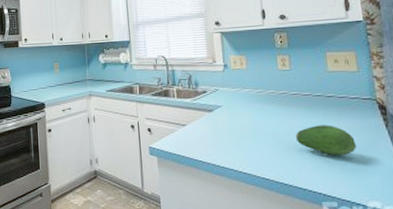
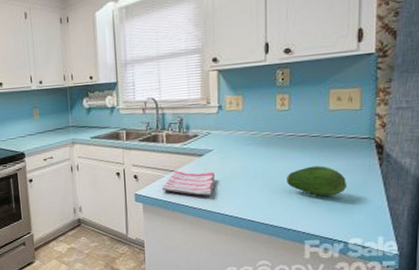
dish towel: none [175,125,227,152] -> present [162,171,216,197]

